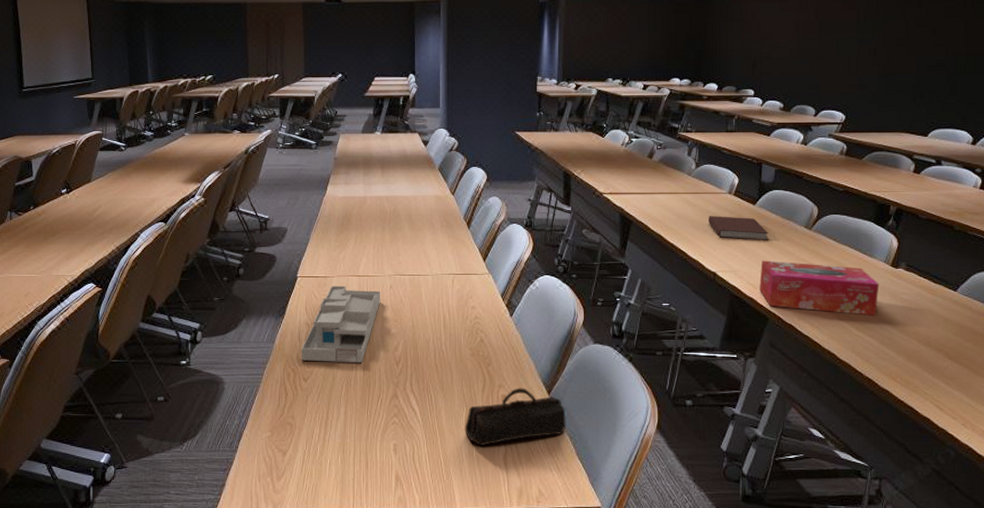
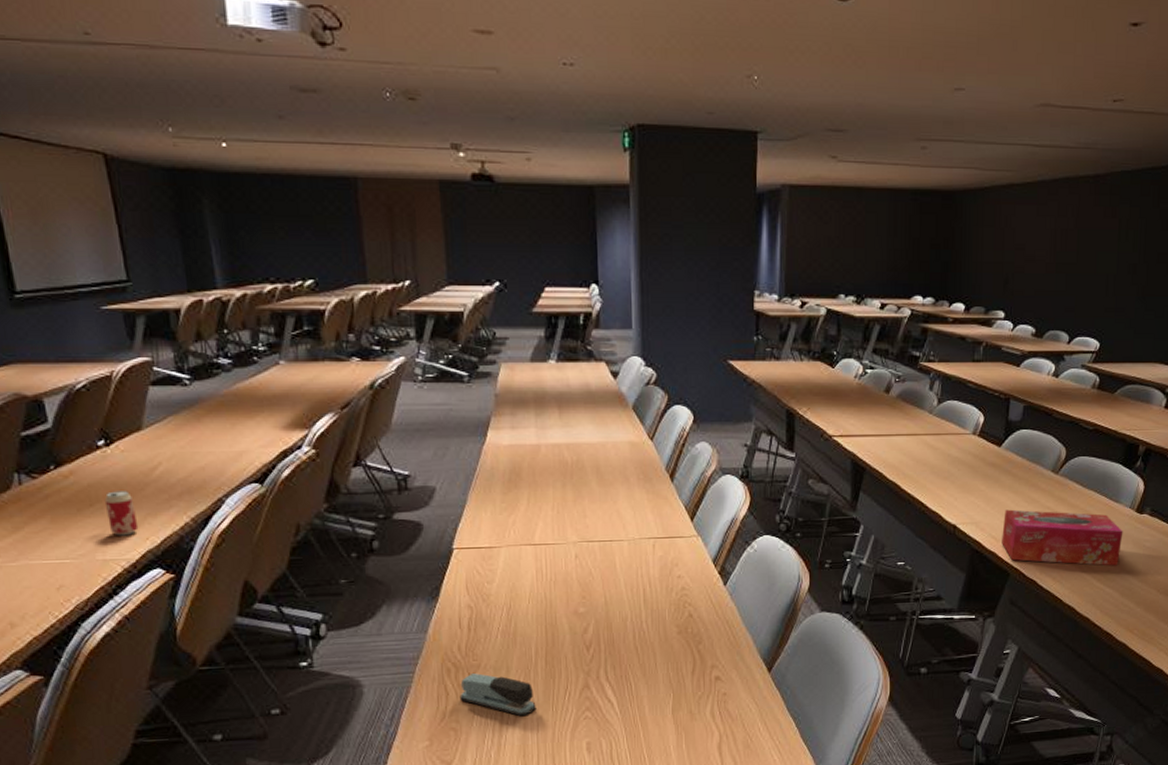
beverage can: none [62,226,82,258] -> present [104,491,139,536]
stapler: none [296,379,355,418] -> present [459,673,536,717]
desk organizer: present [301,285,381,363] -> none [463,557,565,652]
pencil case: present [465,388,566,446] -> none [672,666,789,736]
notebook: present [709,216,768,240] -> none [950,460,1013,487]

